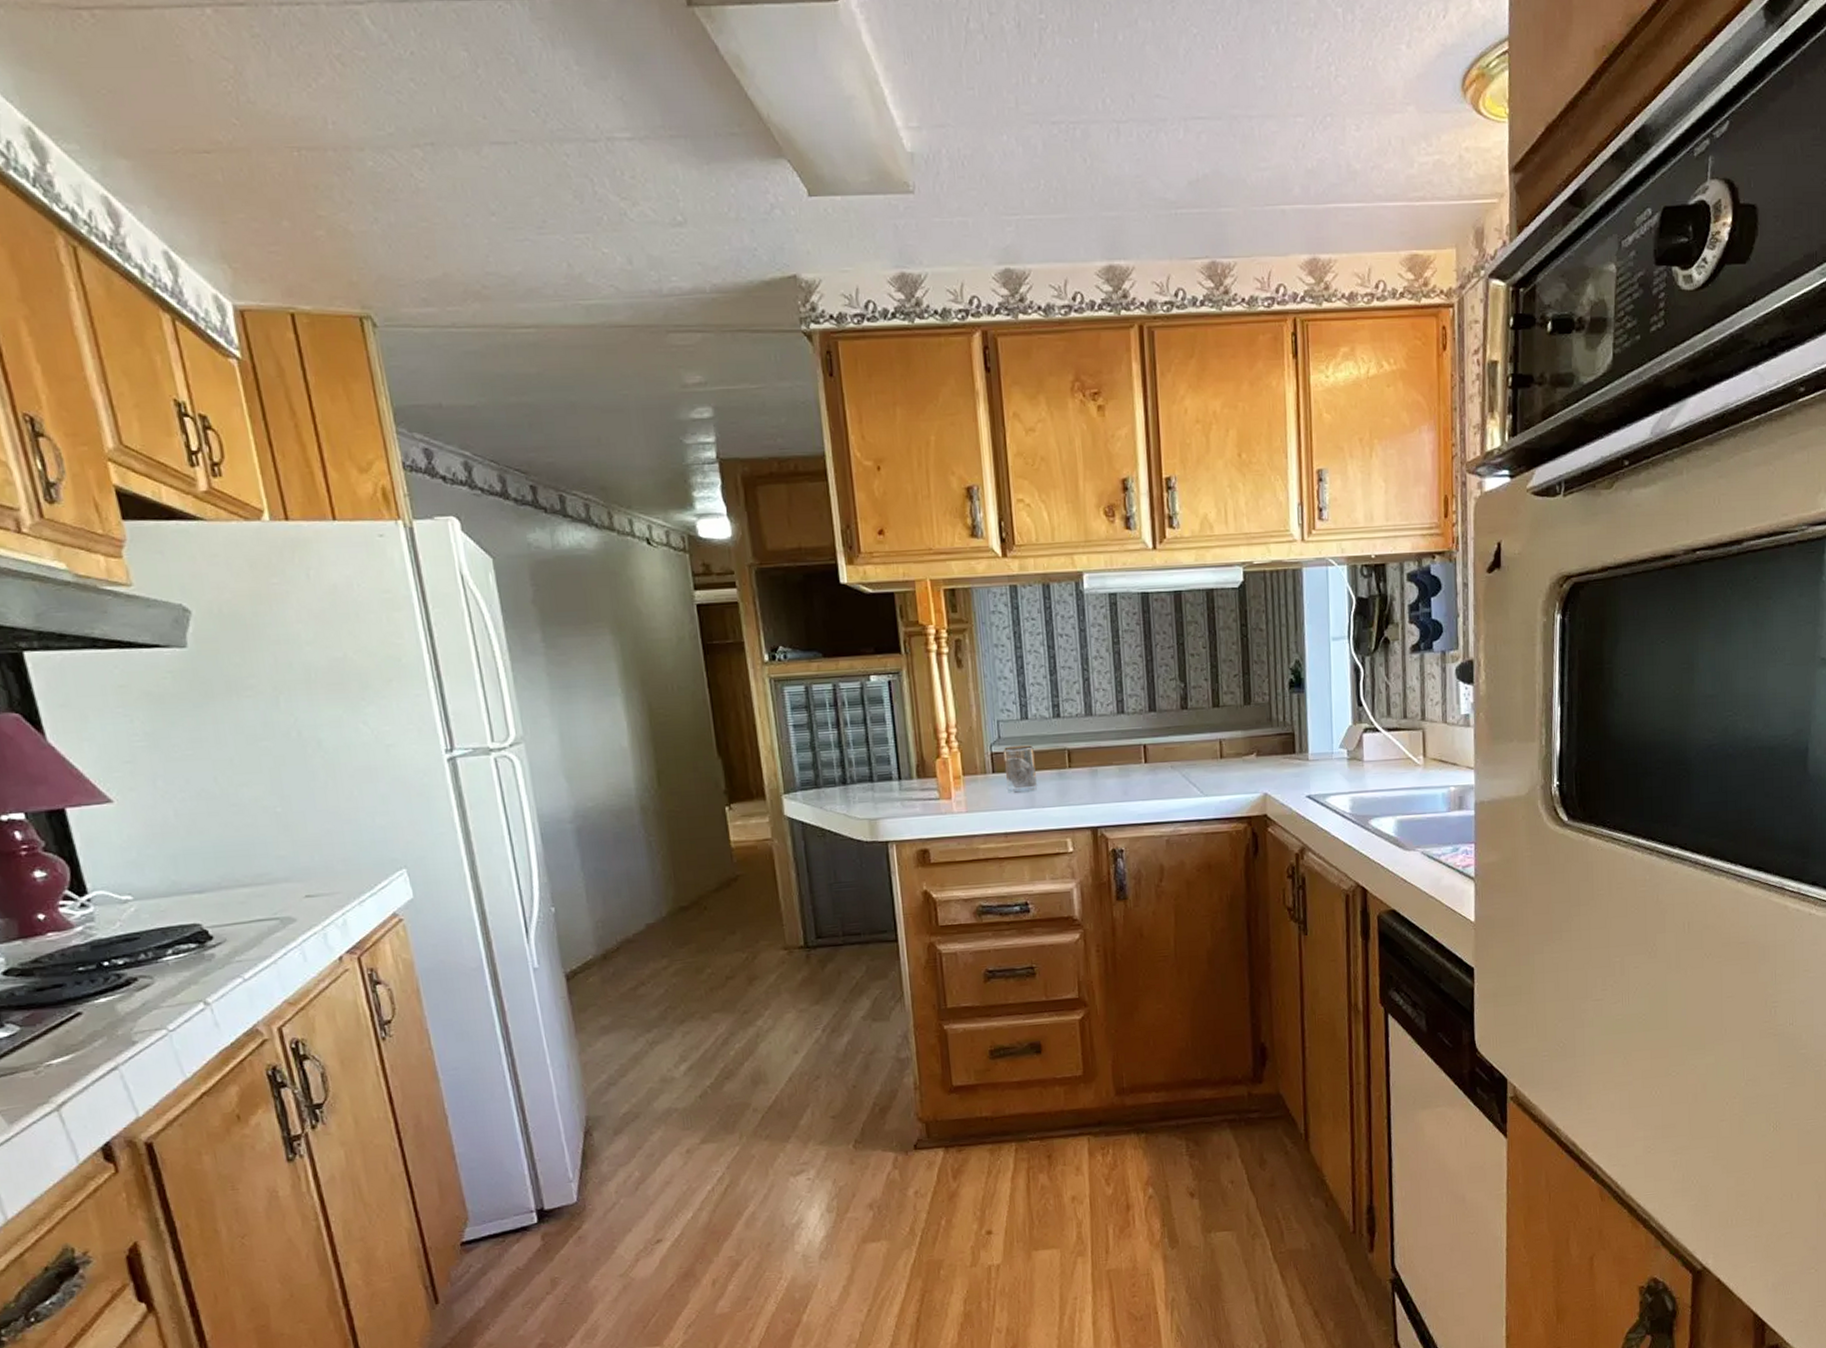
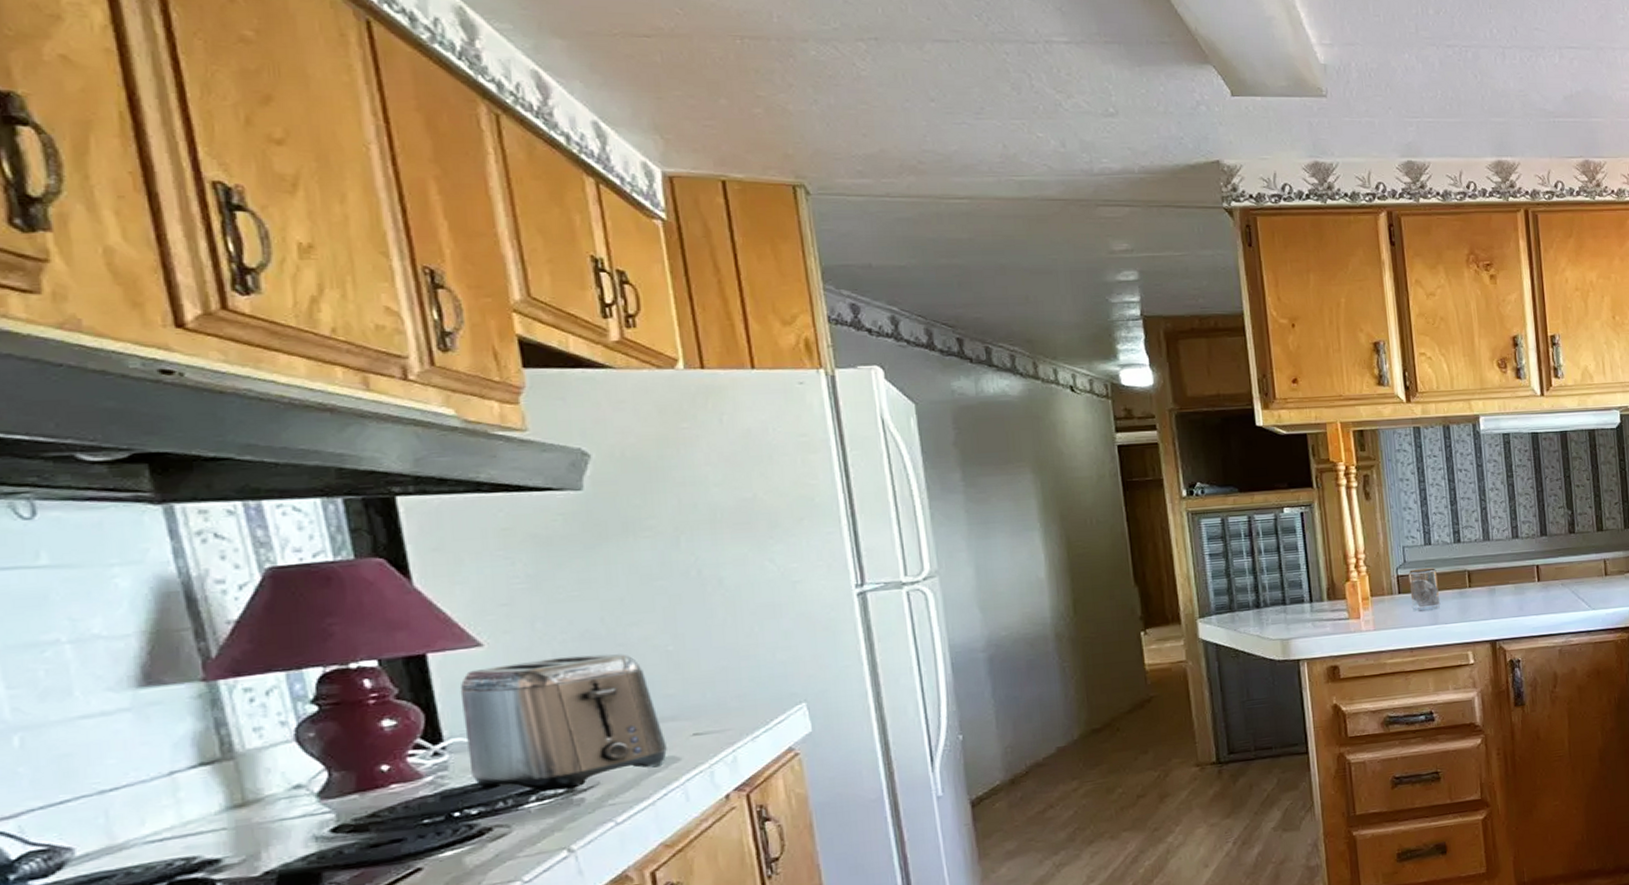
toaster: none [97,813,284,945] -> present [460,654,668,791]

